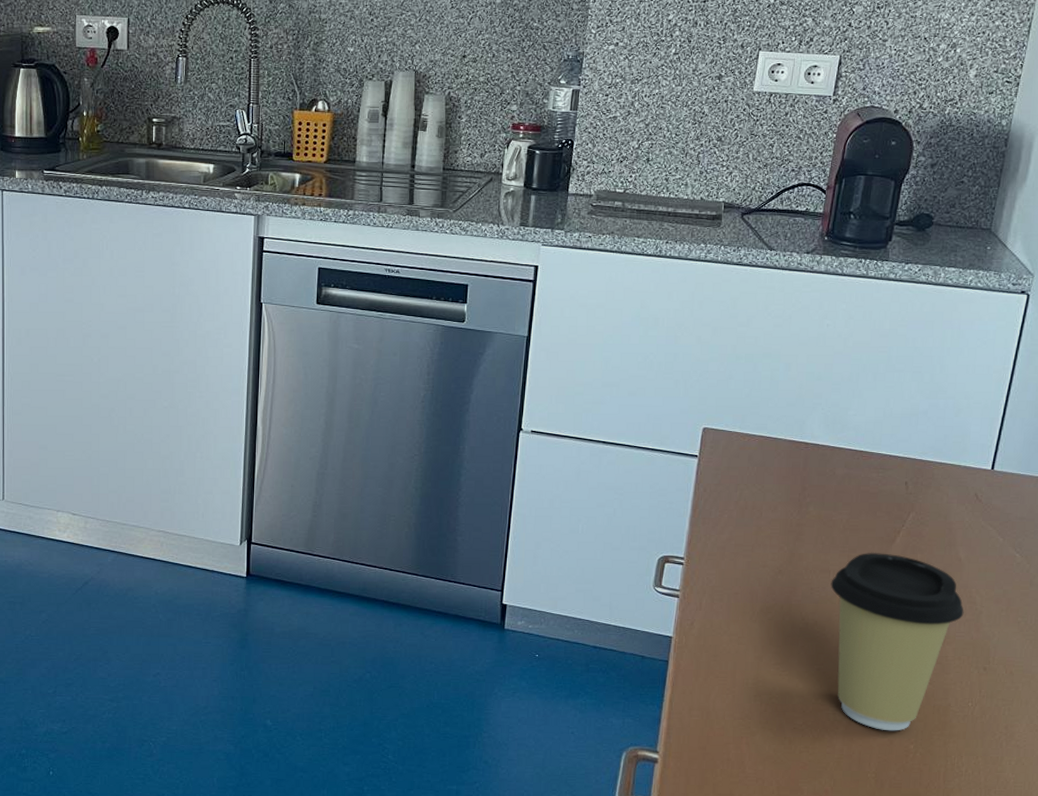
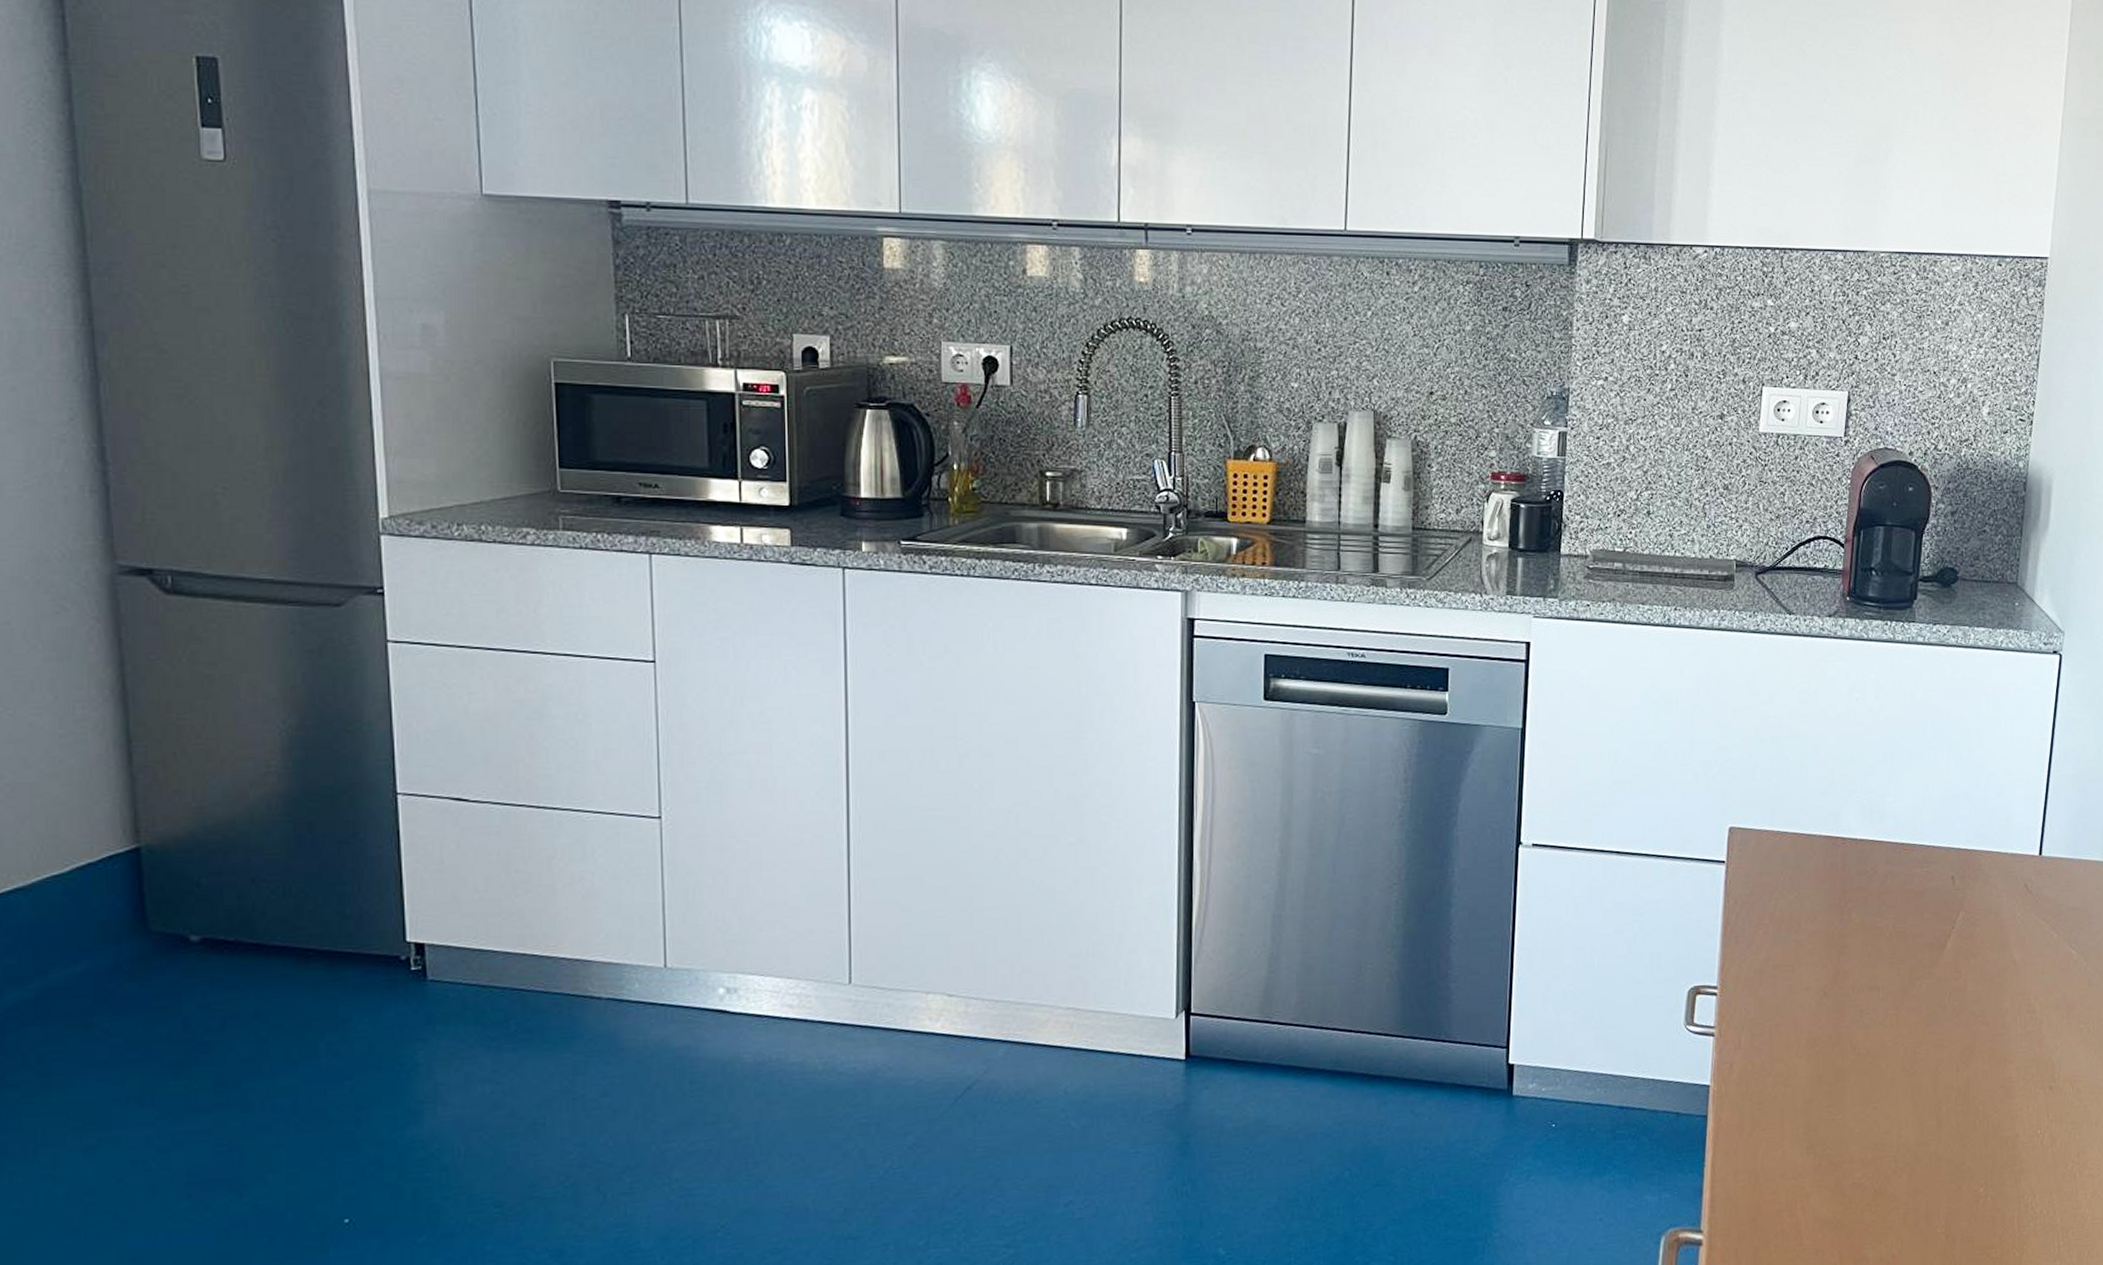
coffee cup: present [830,552,964,731] -> none [1881,961,2024,1174]

